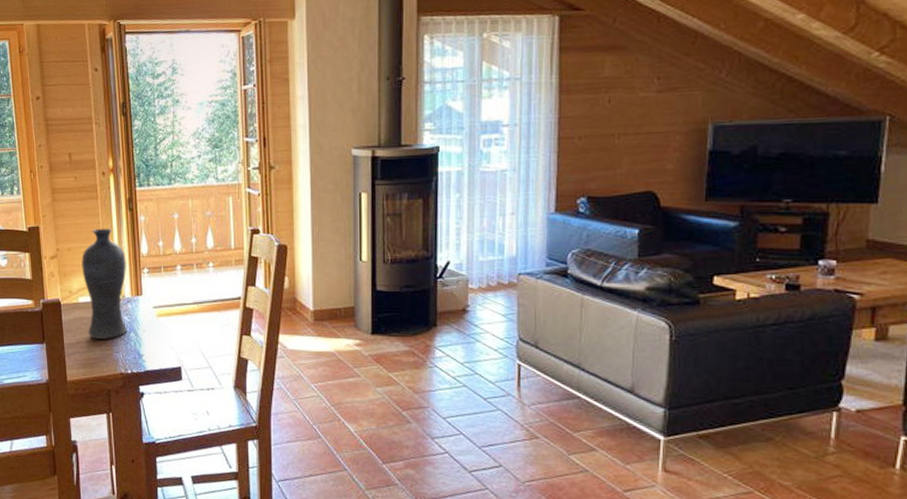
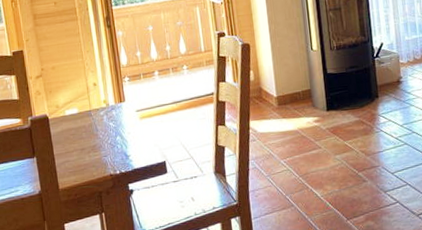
vase: present [82,228,128,339] -> none [66,45,114,147]

